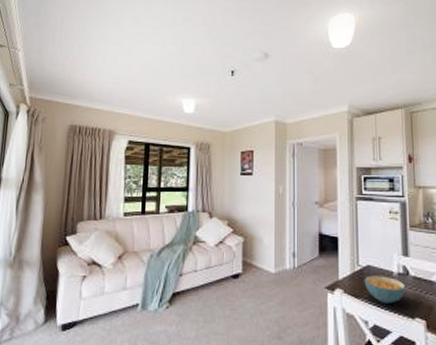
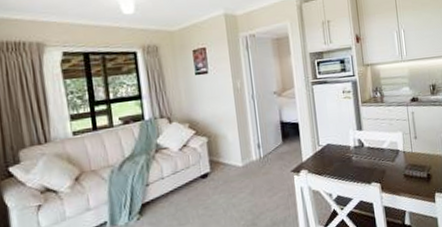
cereal bowl: present [364,275,405,303] -> none [325,151,362,176]

